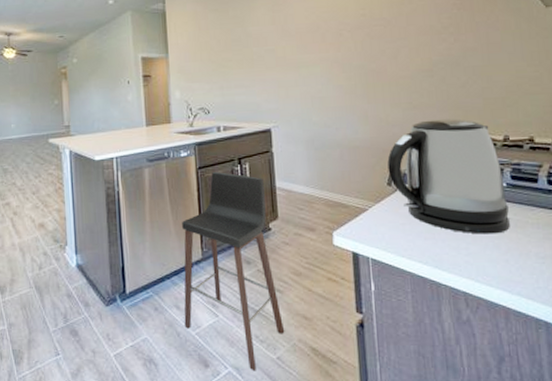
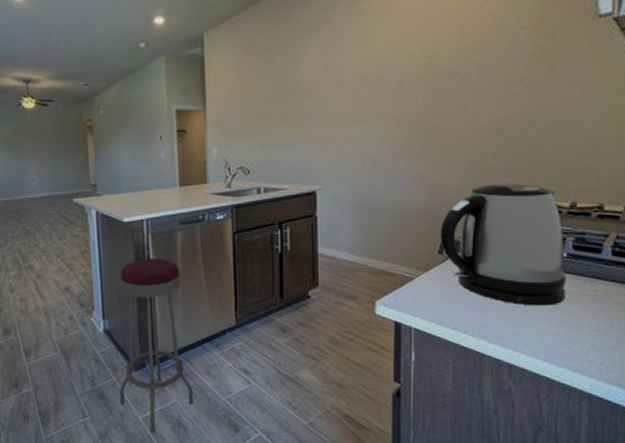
bar stool: none [91,194,164,371] -> present [119,259,194,433]
bar stool: present [182,171,285,372] -> none [215,235,319,436]

